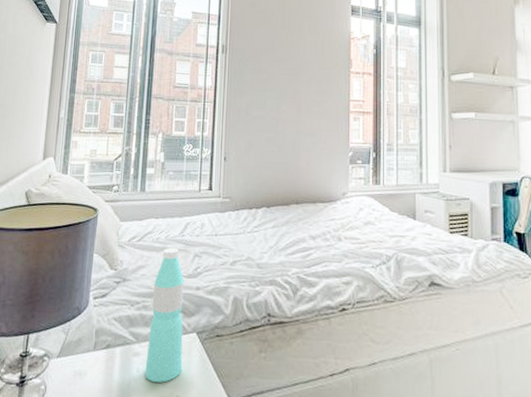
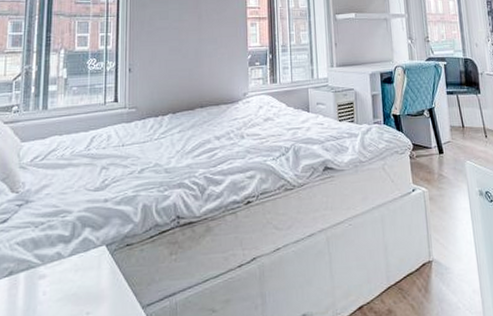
water bottle: present [145,247,185,383] -> none [52,162,92,302]

